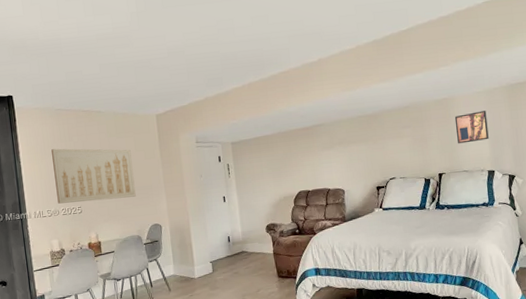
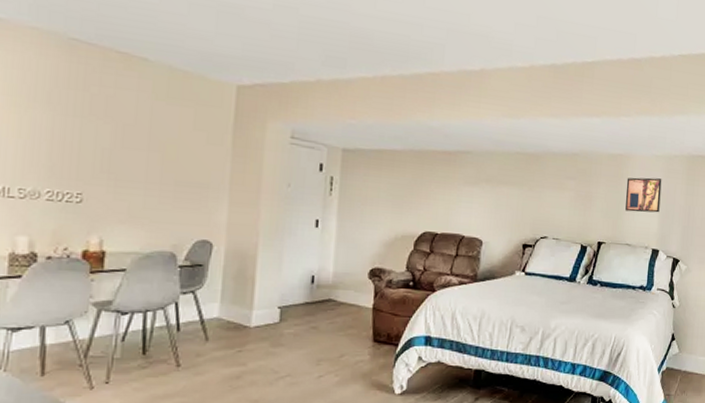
wall art: present [51,148,136,204] -> none [41,96,186,195]

